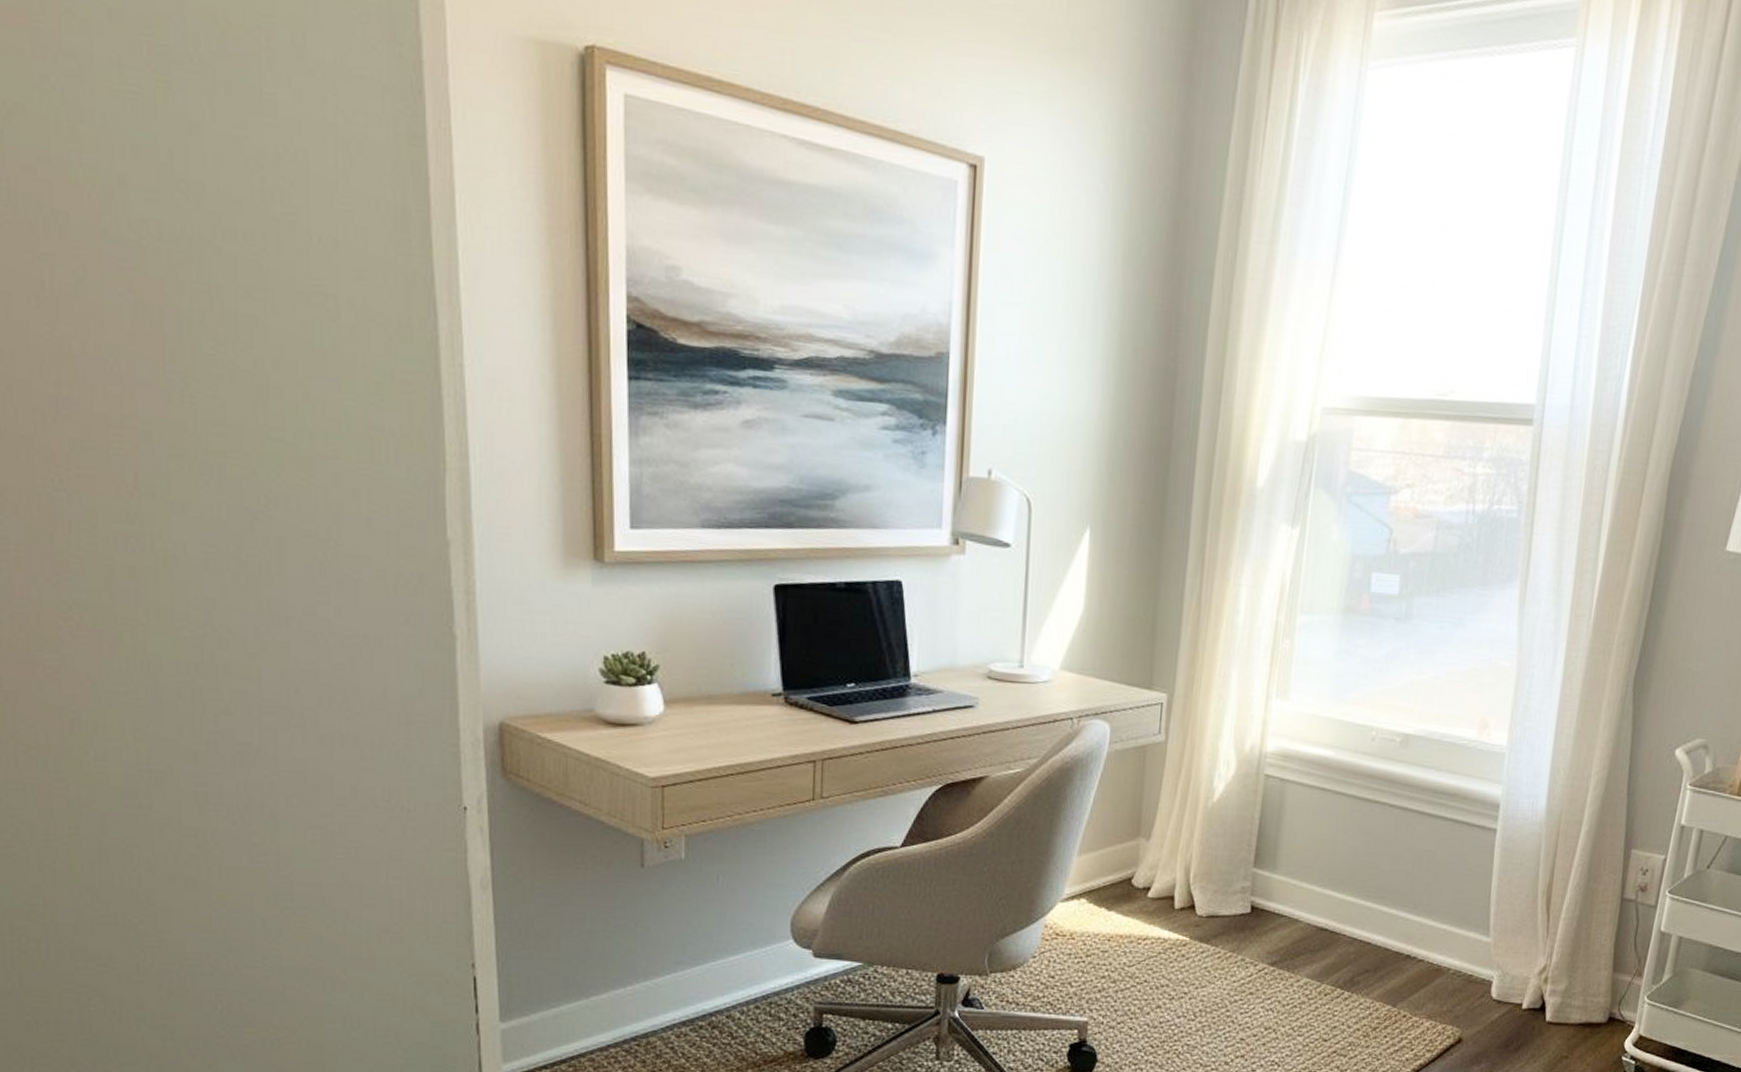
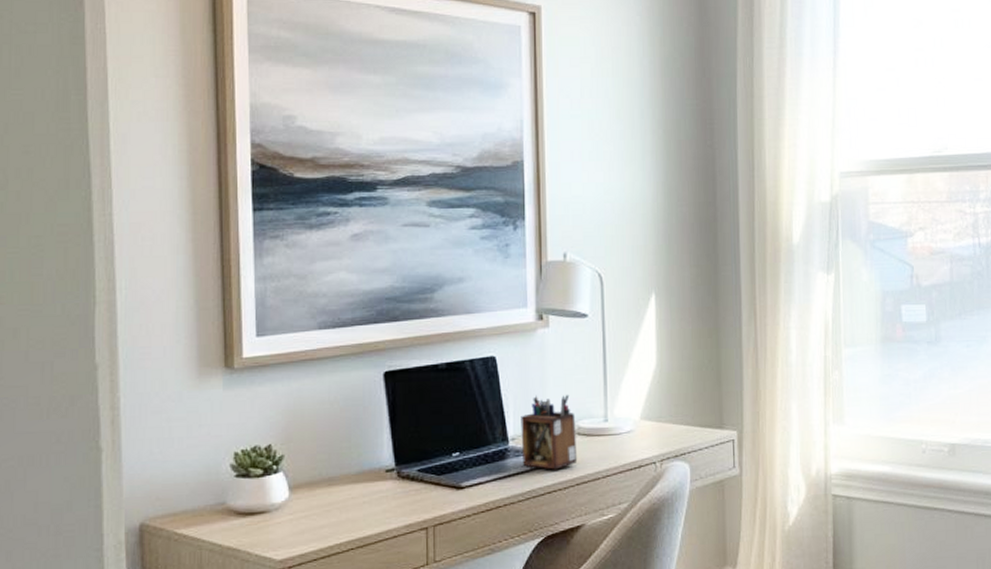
desk organizer: none [924,629,988,714] -> present [521,395,578,470]

